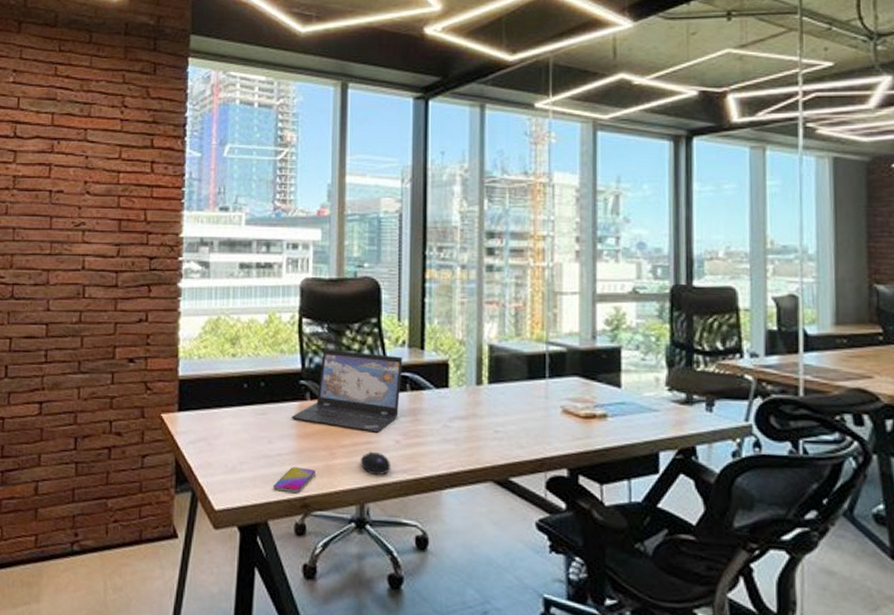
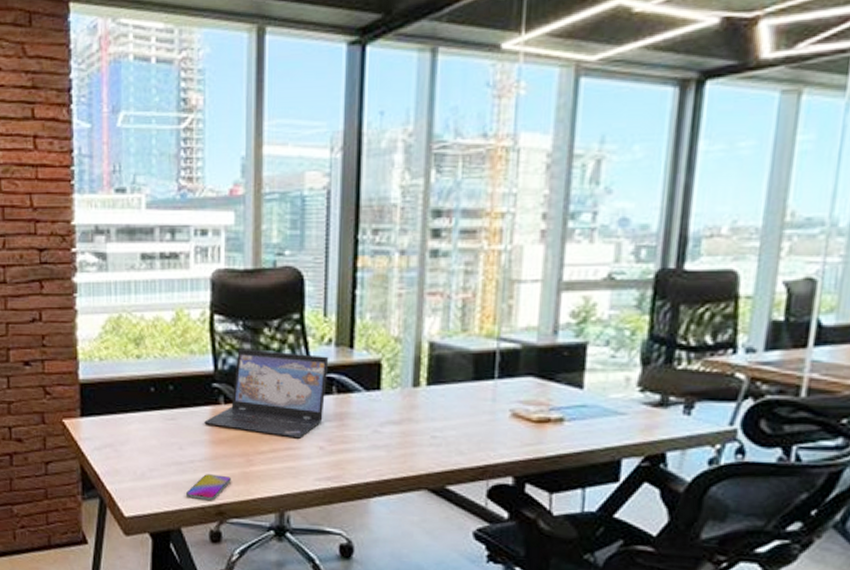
computer mouse: present [360,451,390,475] -> none [279,458,313,482]

